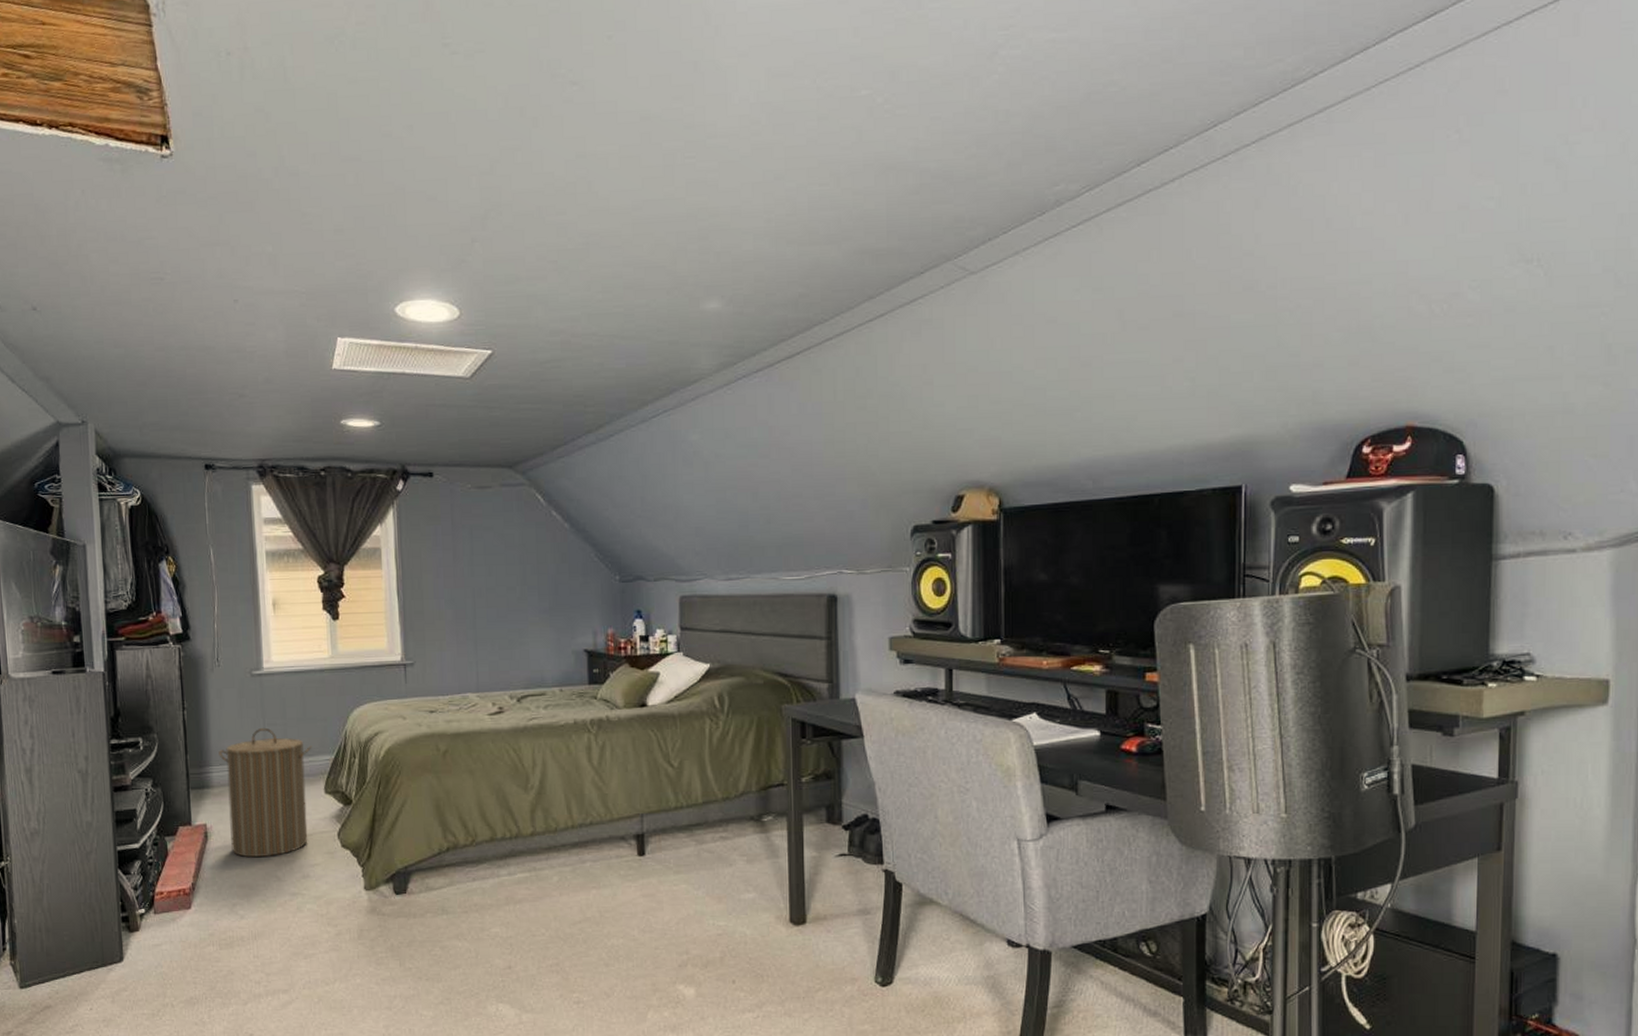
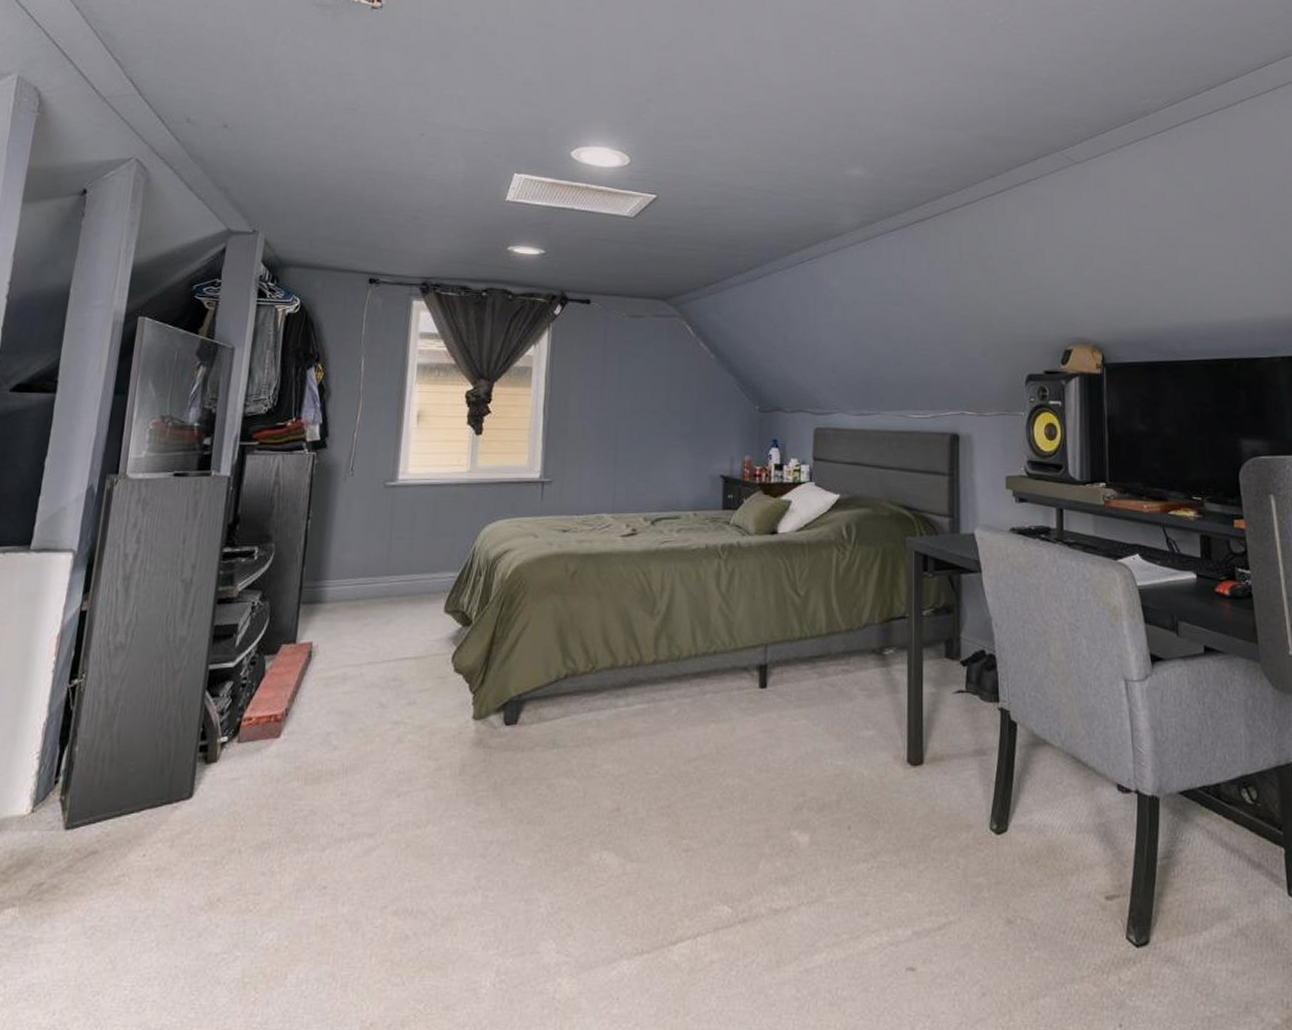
laundry hamper: present [218,727,312,858] -> none [335,541,438,681]

